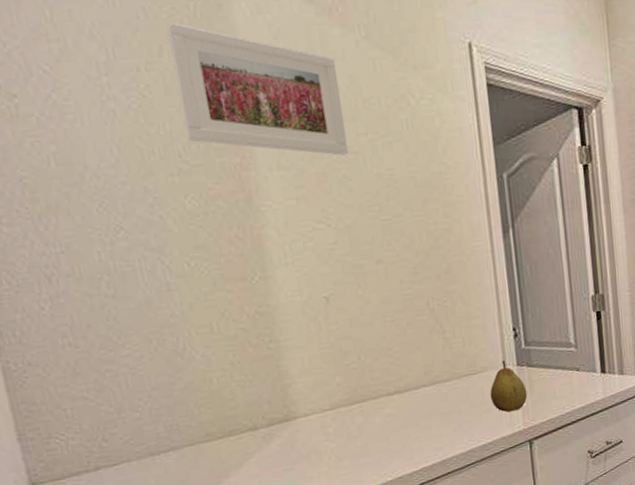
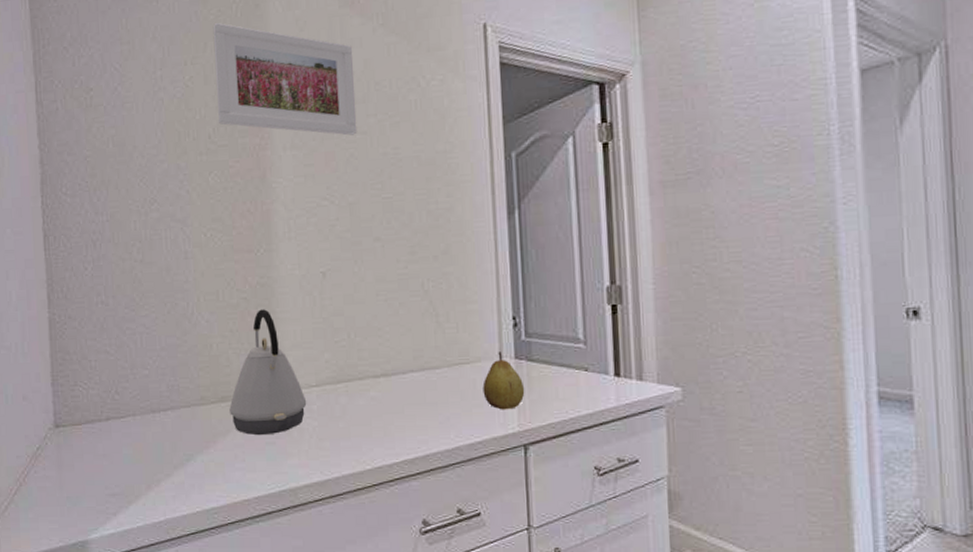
kettle: none [239,338,323,465] -> present [229,309,307,436]

